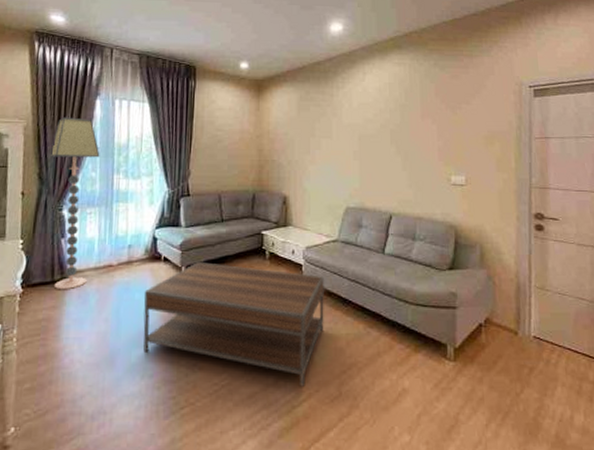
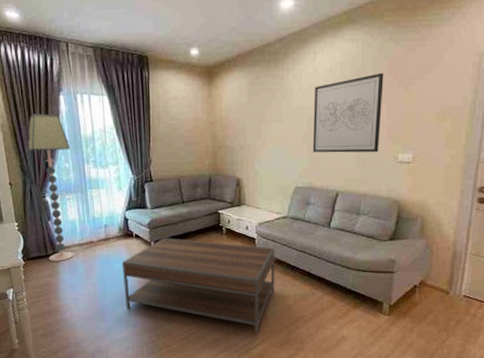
wall art: none [363,95,432,174] -> present [312,72,384,153]

